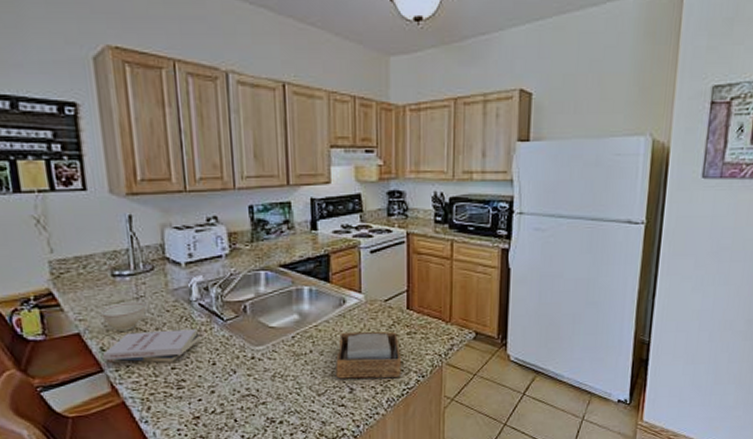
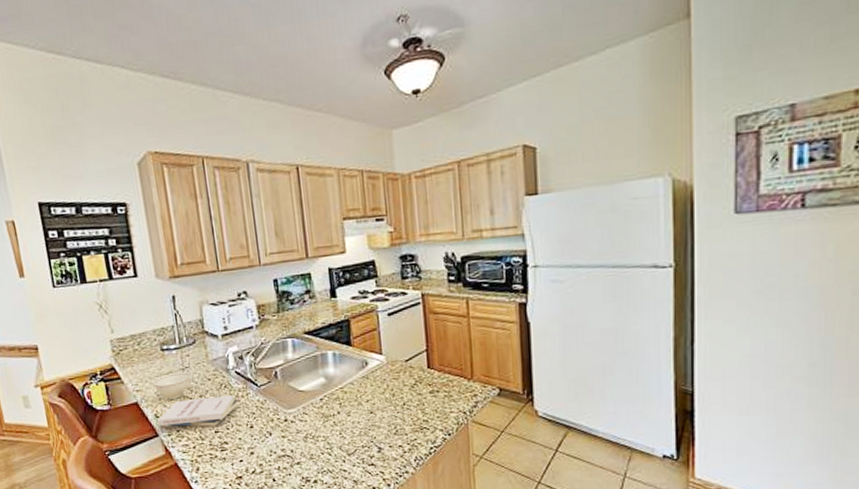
napkin holder: present [336,332,401,379] -> none [362,391,427,439]

